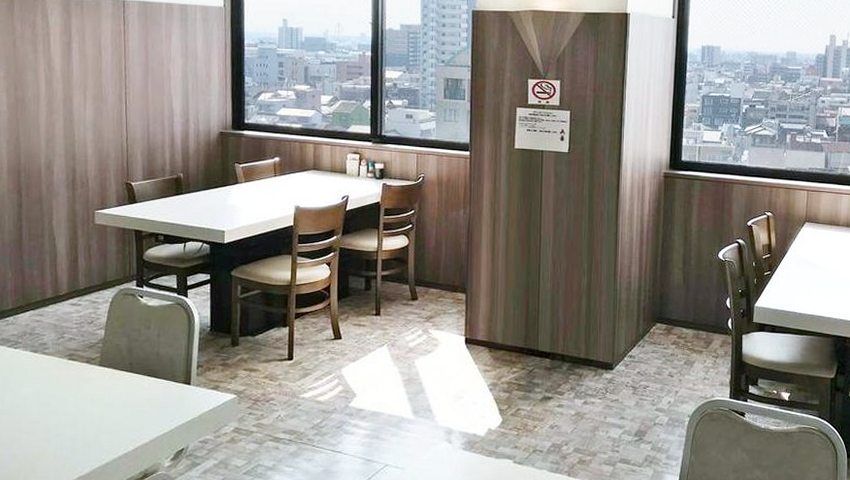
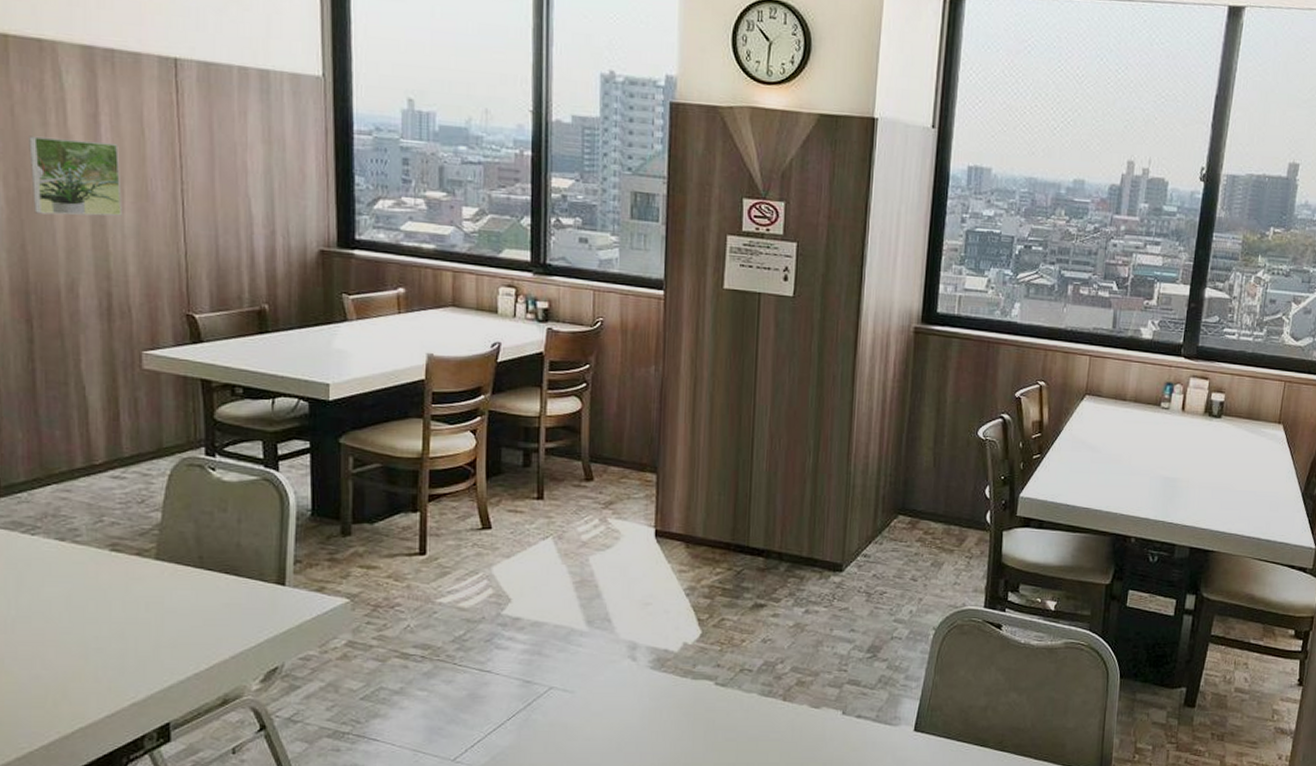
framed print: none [24,60,85,115] -> present [29,136,122,216]

